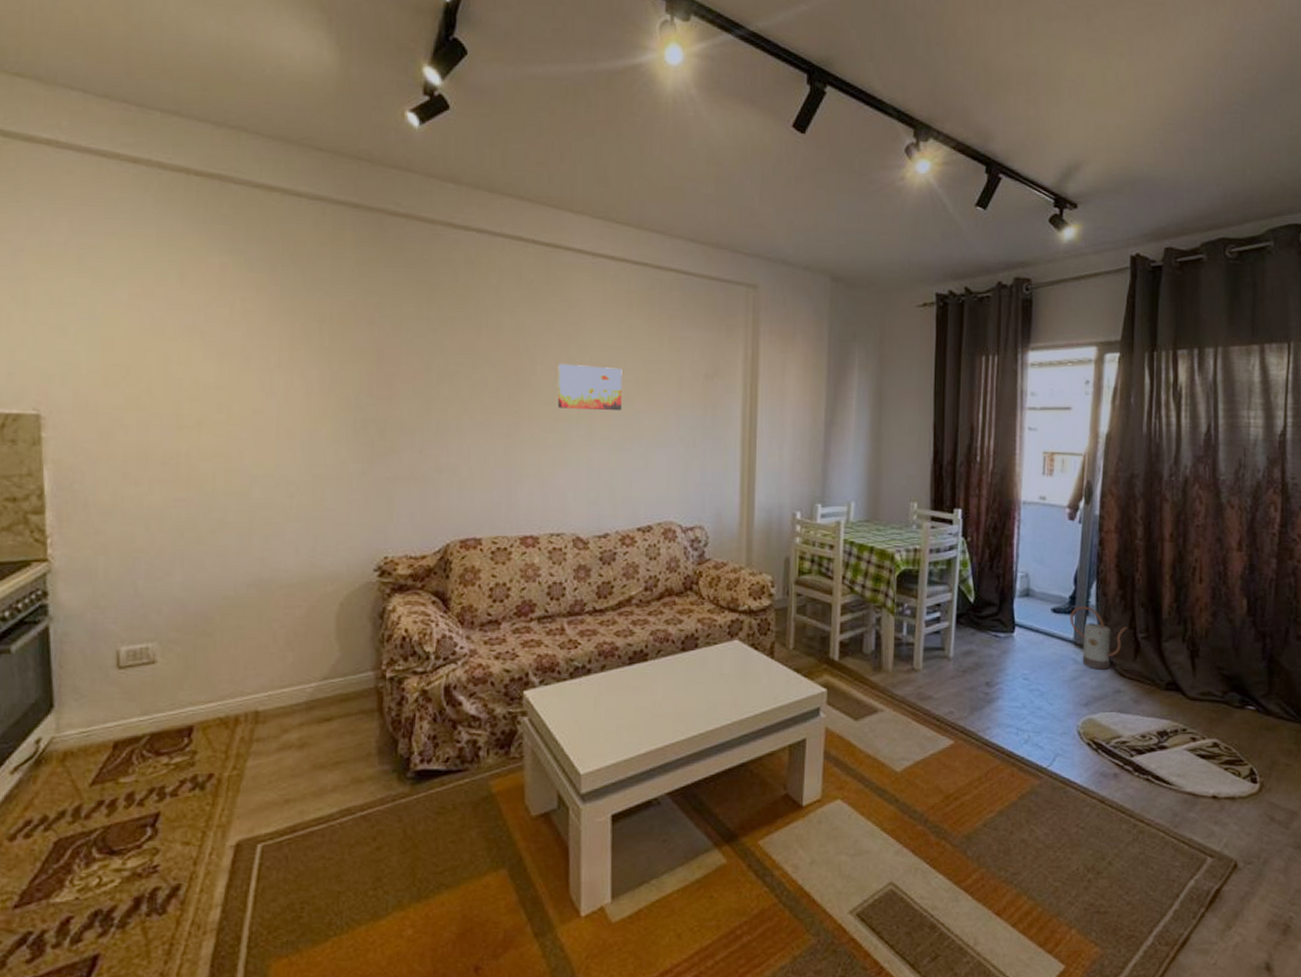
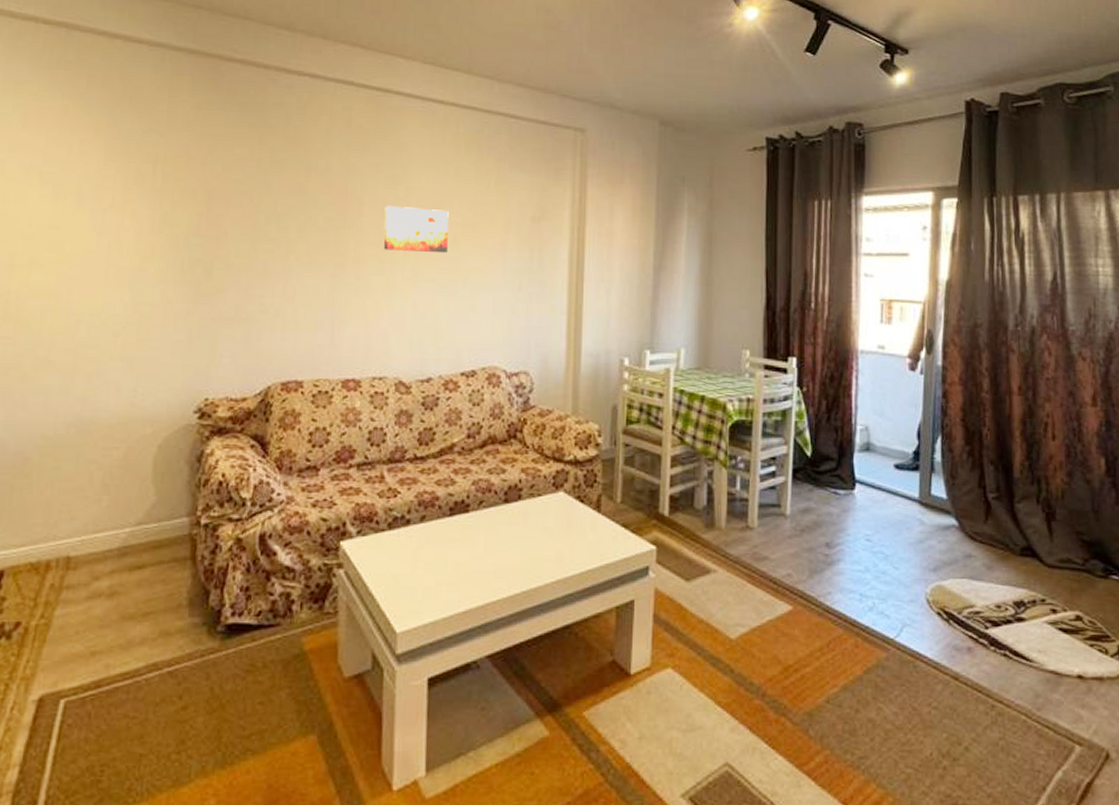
watering can: present [1070,606,1127,670] -> none [914,462,976,532]

